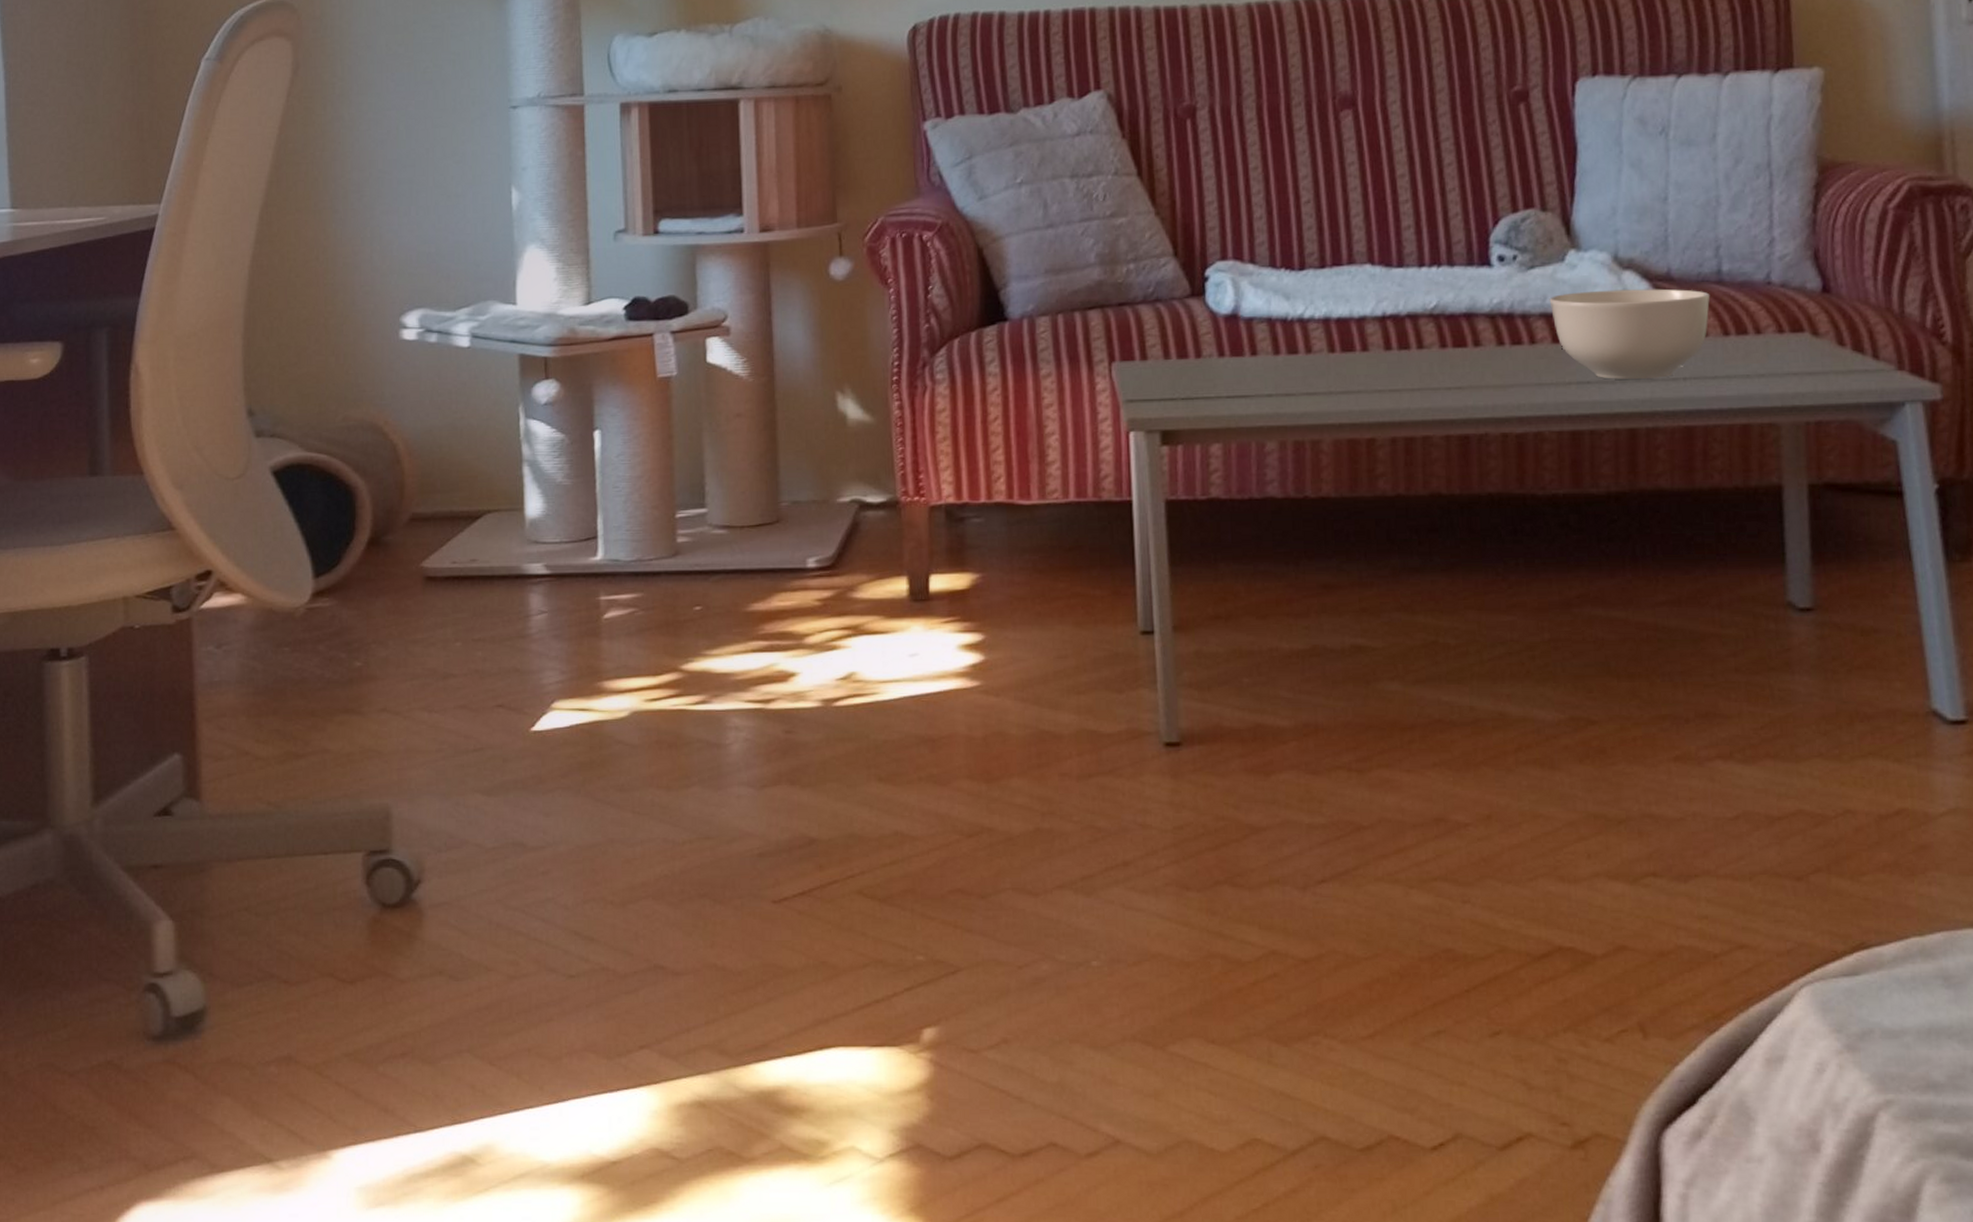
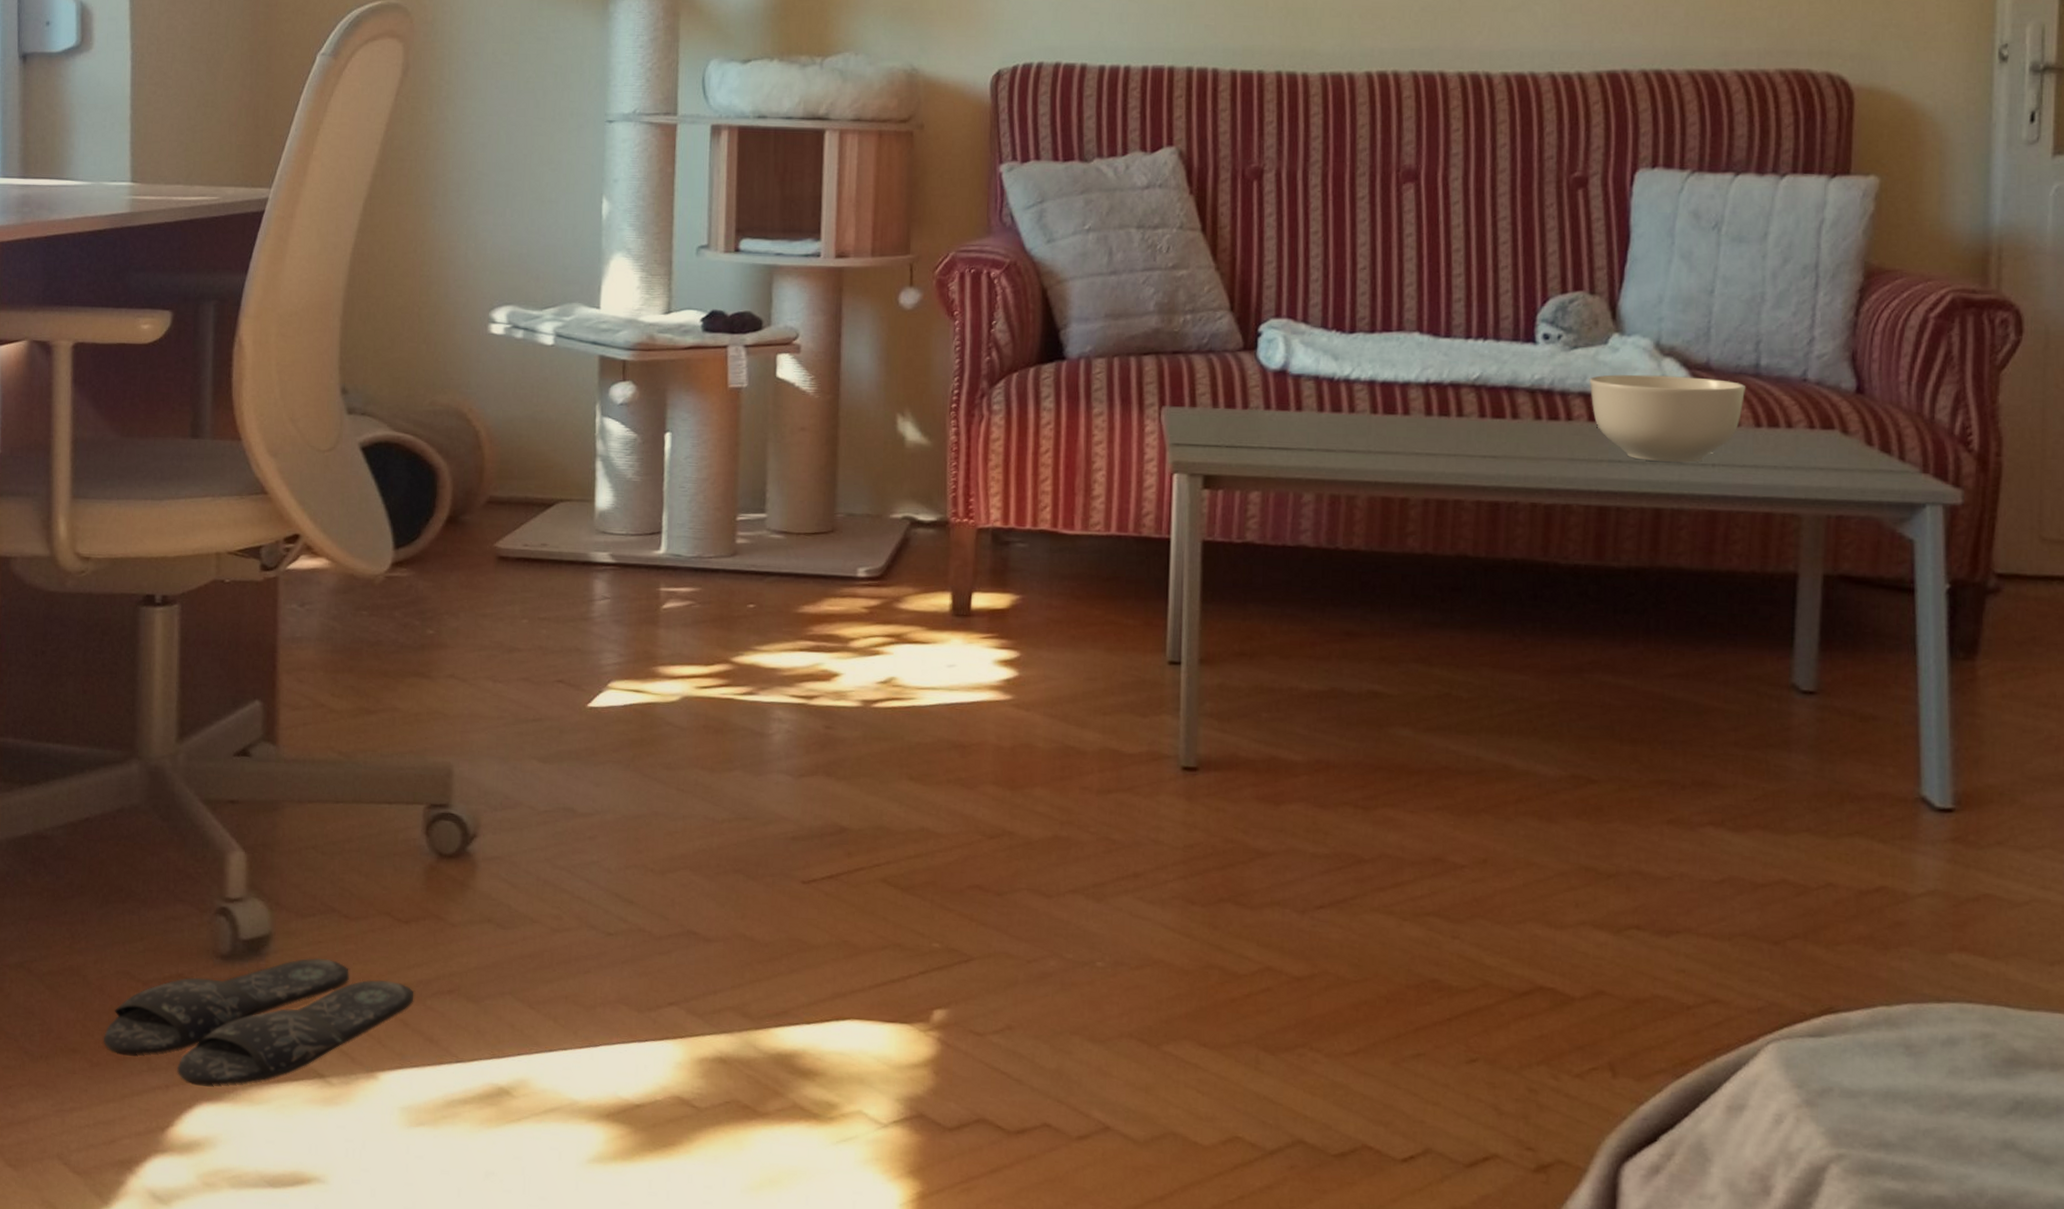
slippers: none [29,1030,365,1182] -> present [104,957,414,1086]

